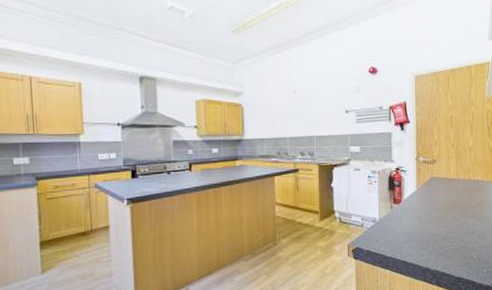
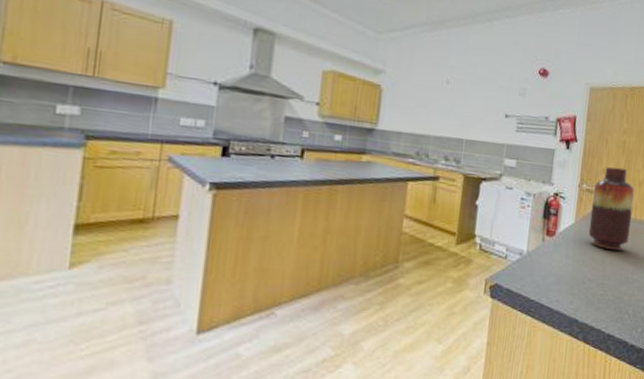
vase: none [429,138,466,209] -> present [588,166,634,251]

